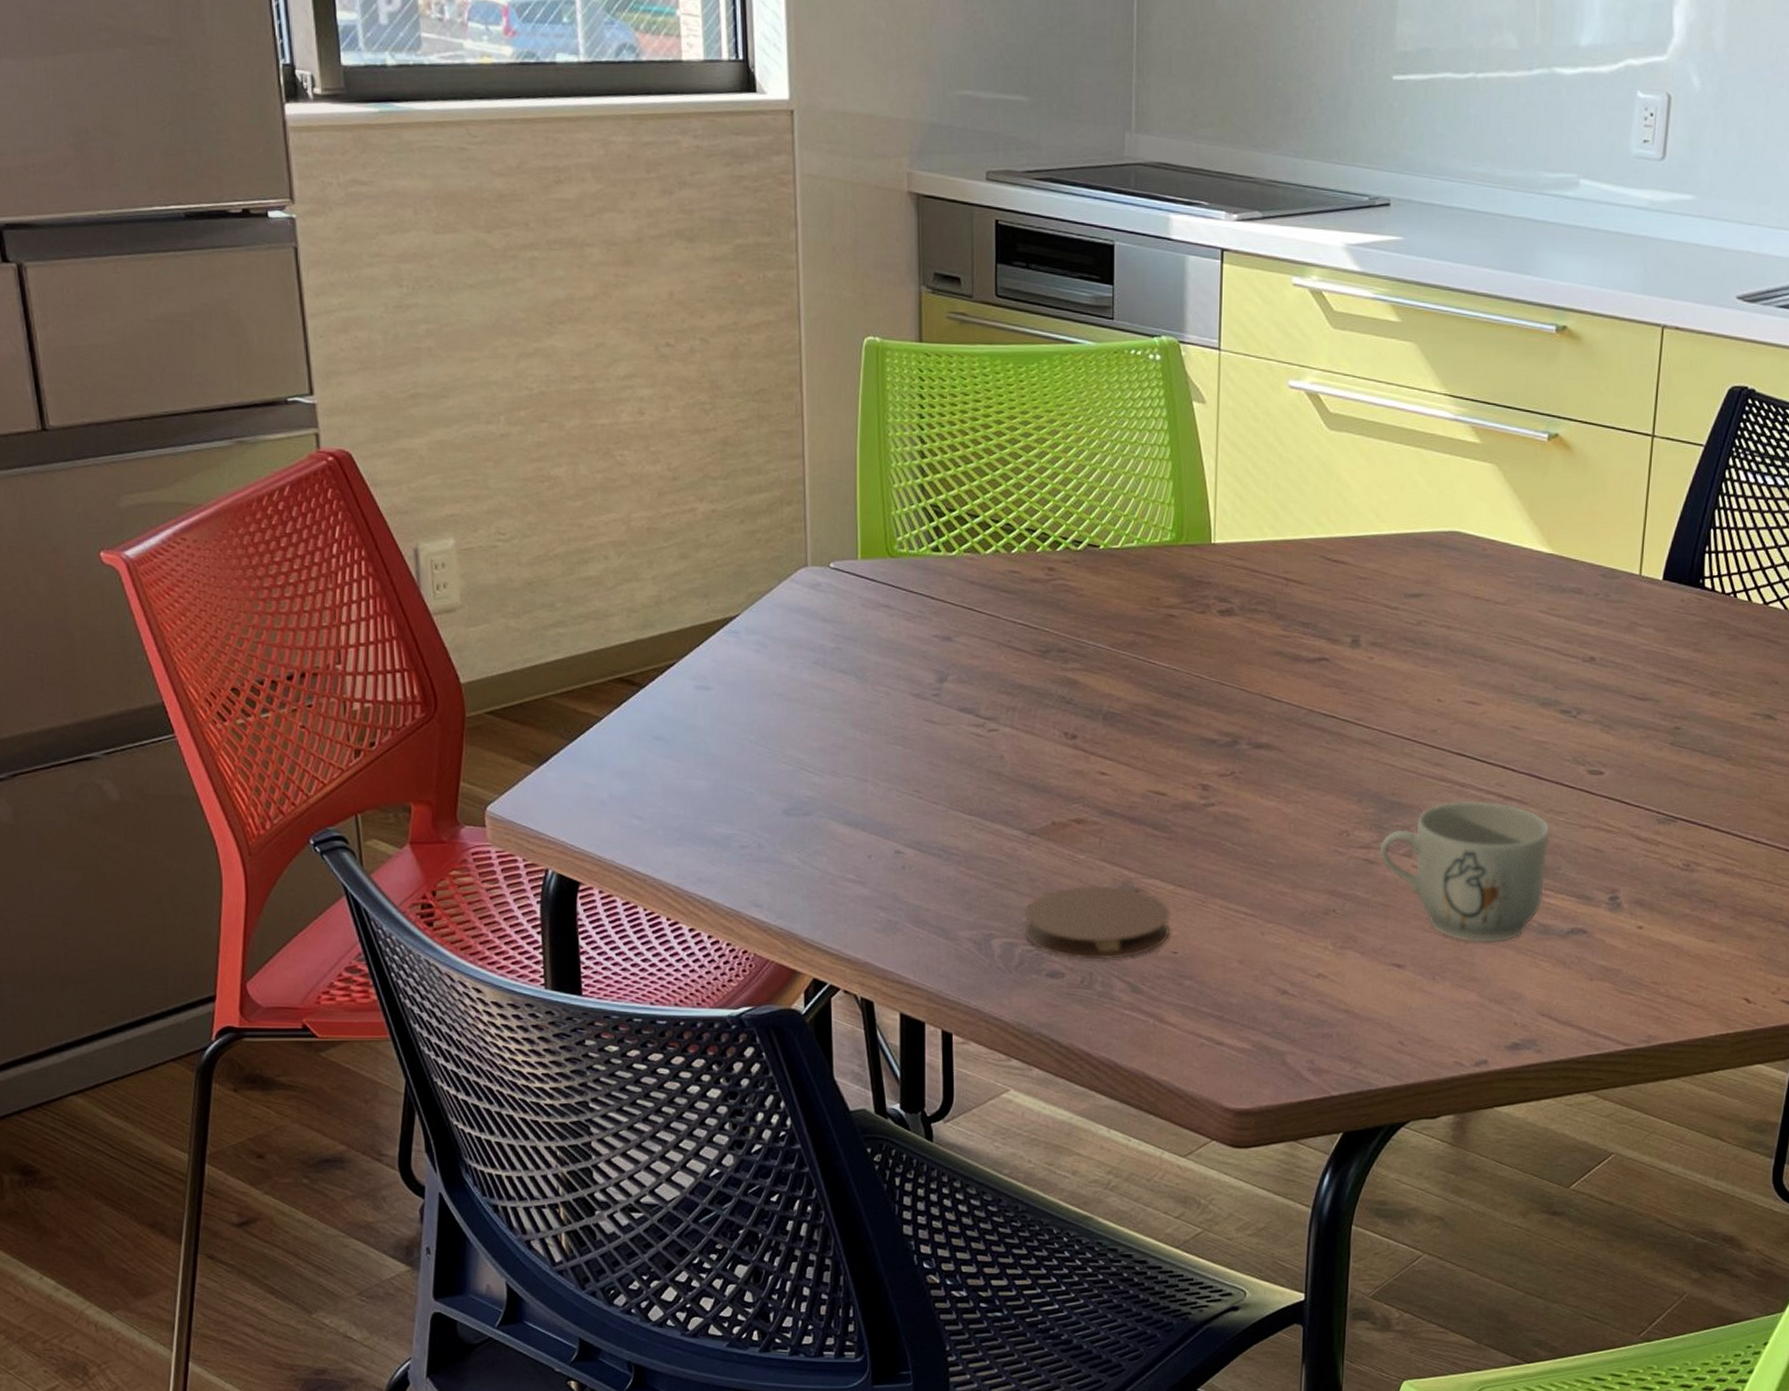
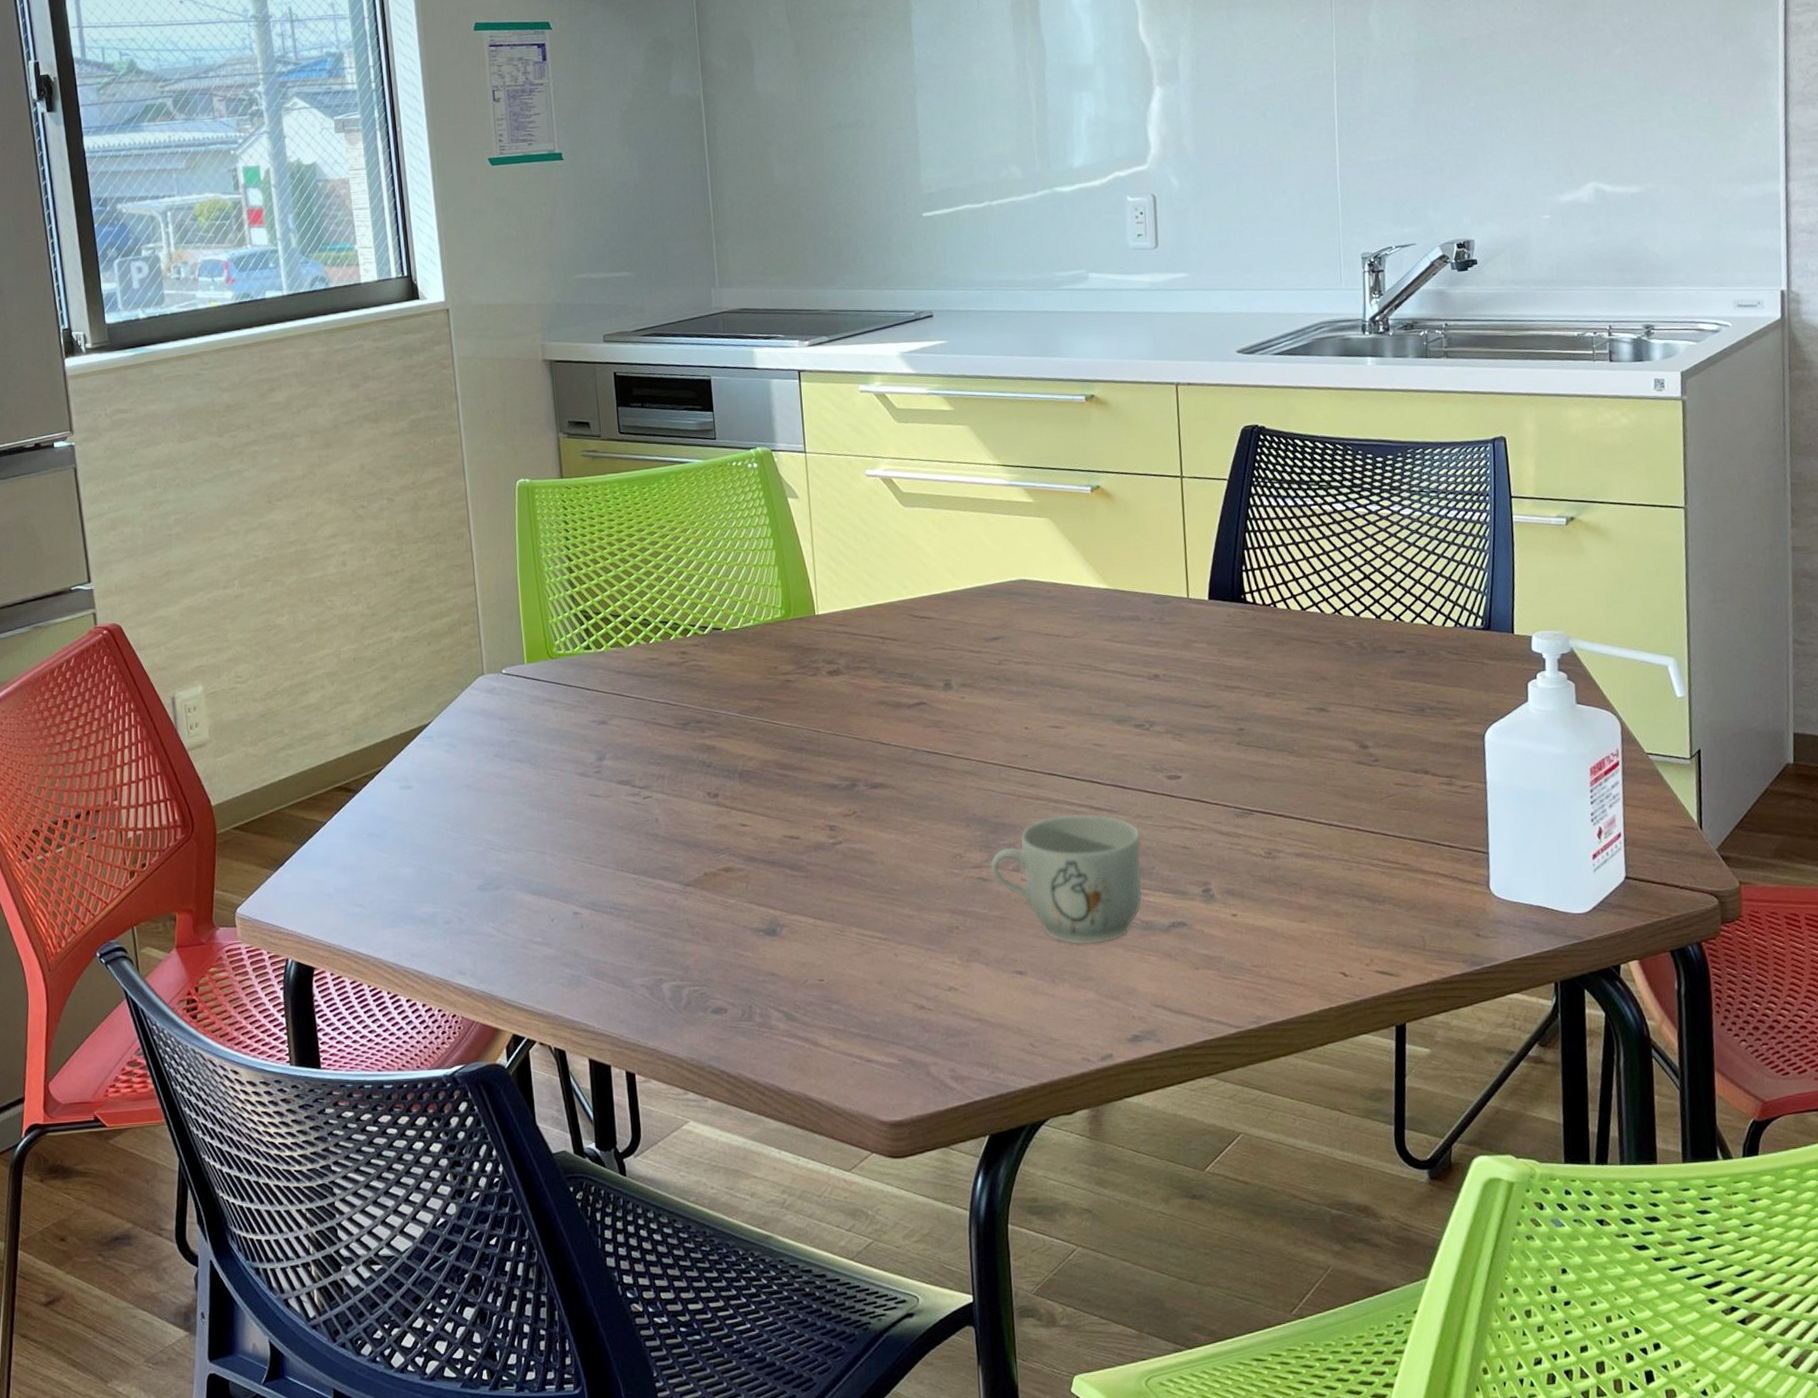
coaster: present [1024,885,1171,960] -> none [688,925,816,994]

